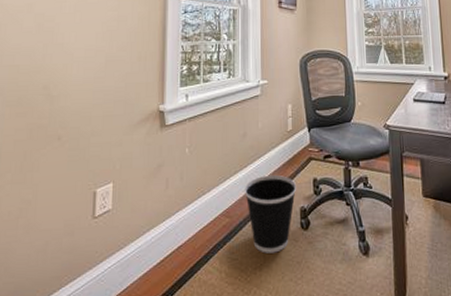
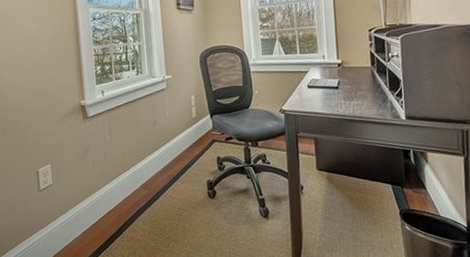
wastebasket: present [244,174,297,254] -> none [158,154,203,217]

